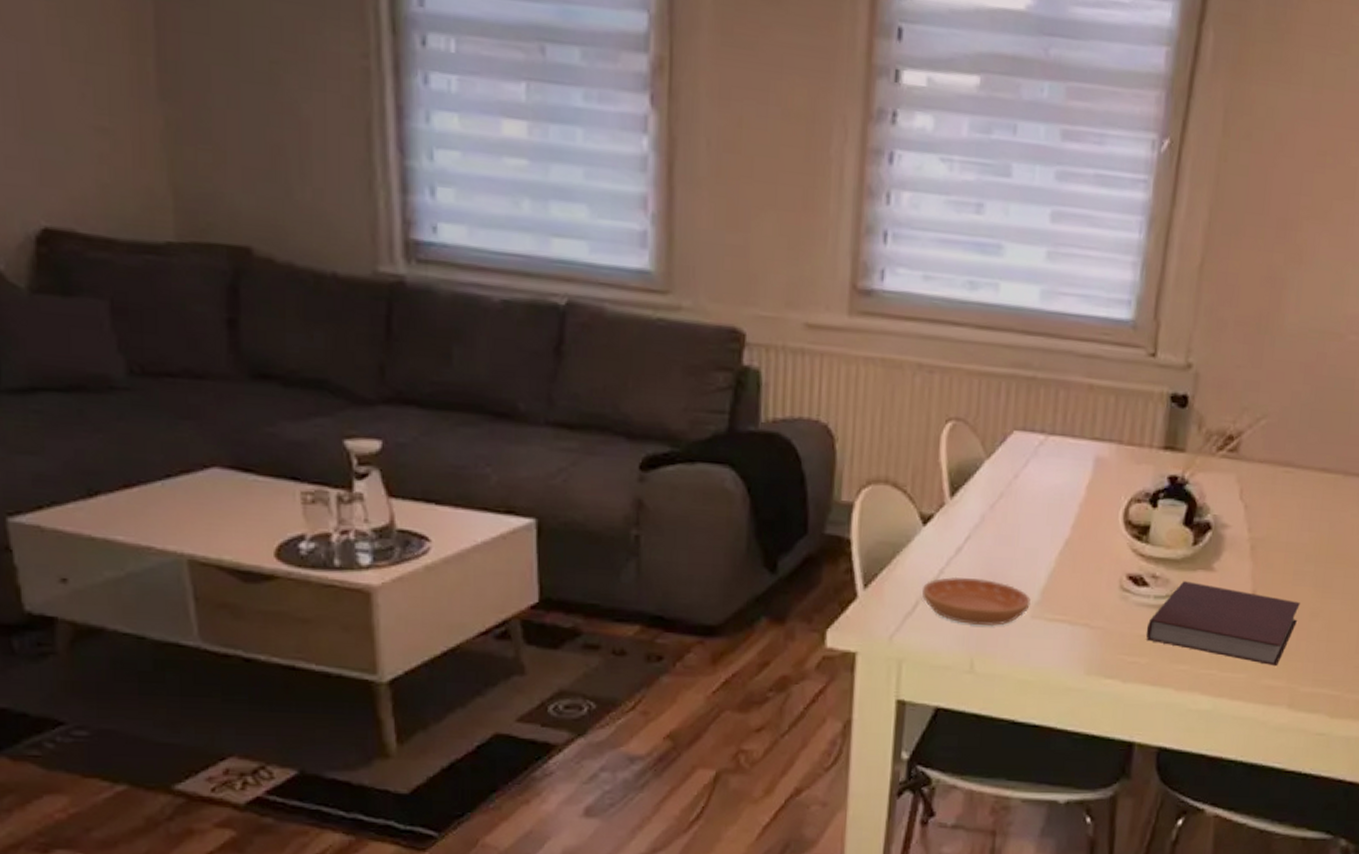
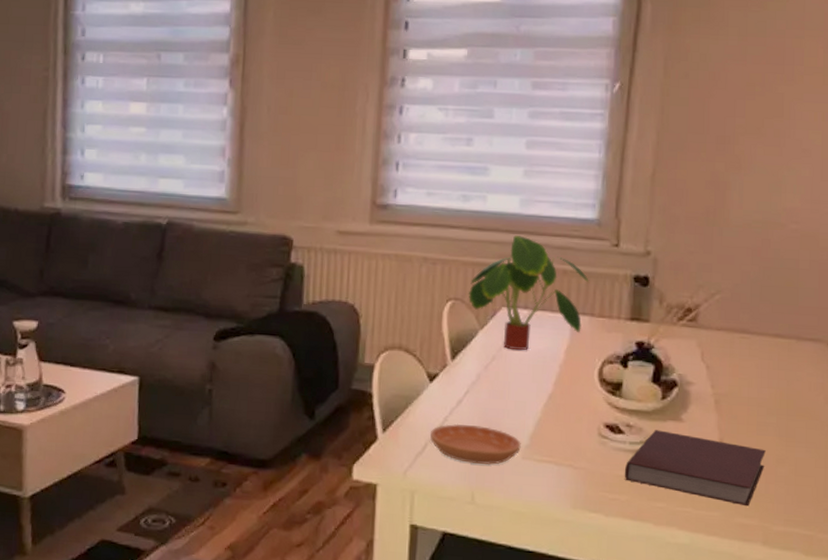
plant: none [972,338,1119,486] -> present [468,235,589,351]

